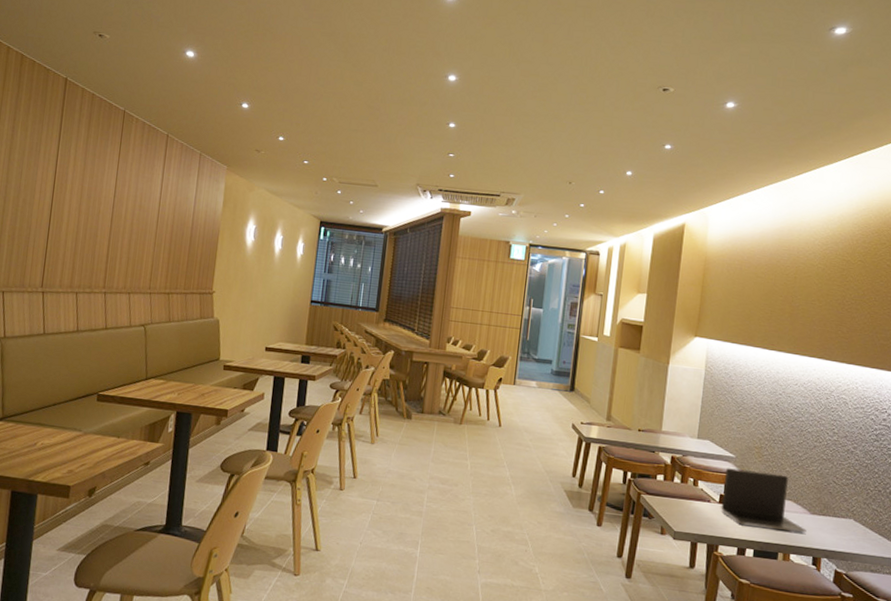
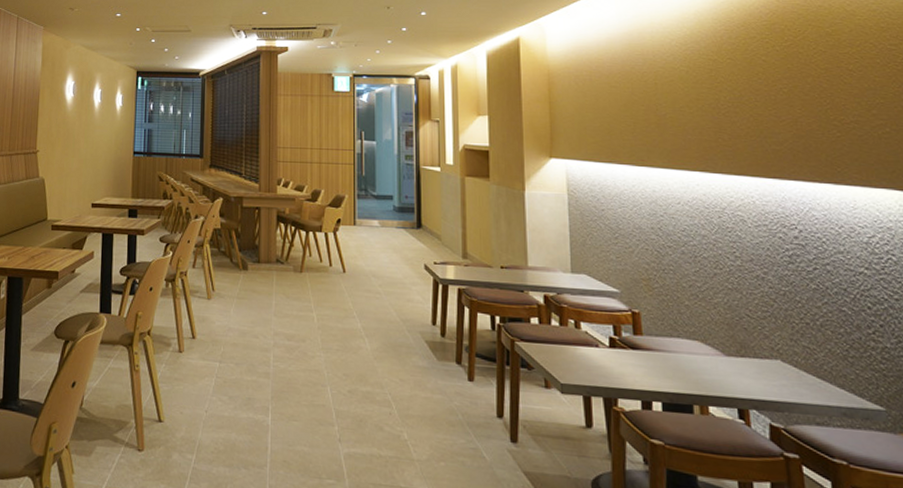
laptop computer: present [721,468,807,533] -> none [610,305,724,380]

